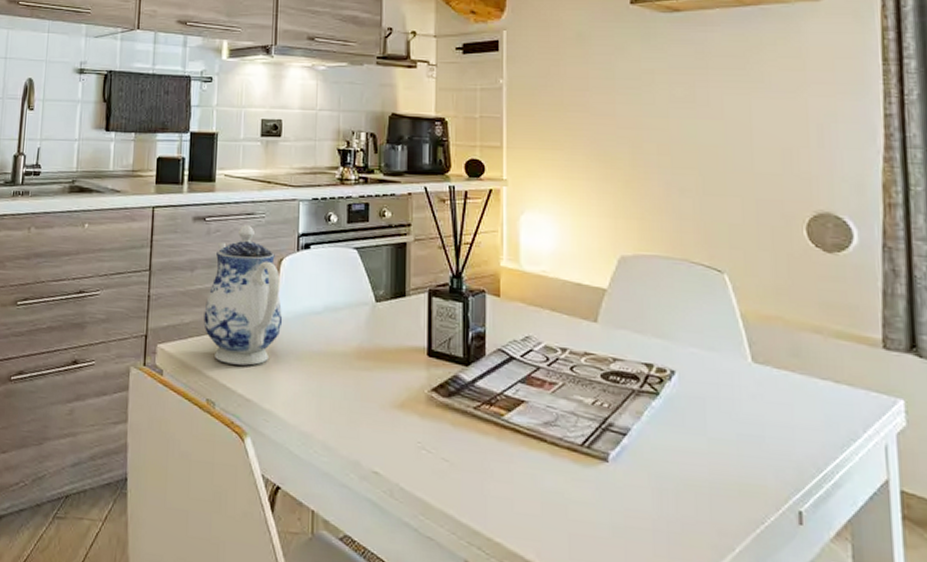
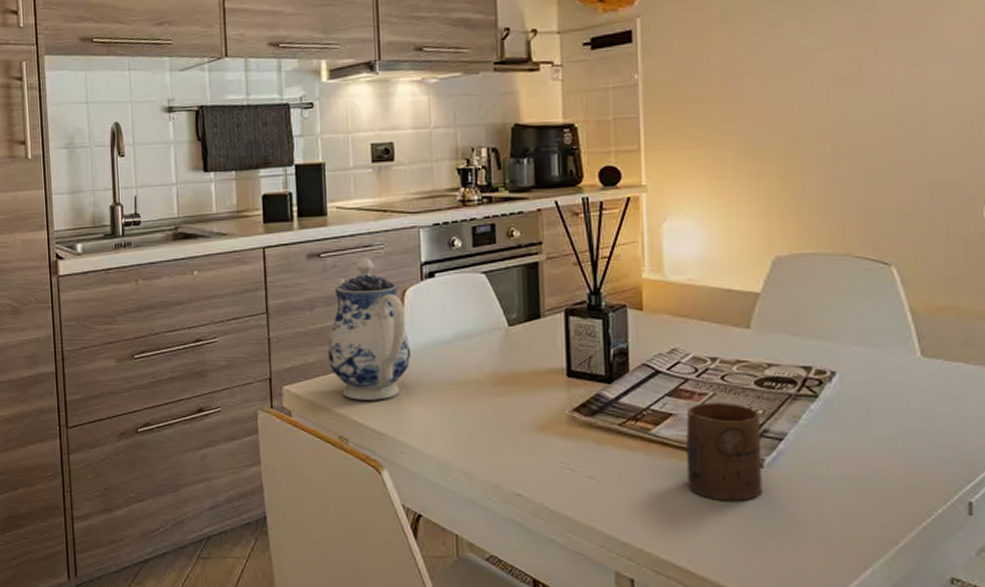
cup: none [537,391,607,496] -> present [686,402,763,502]

